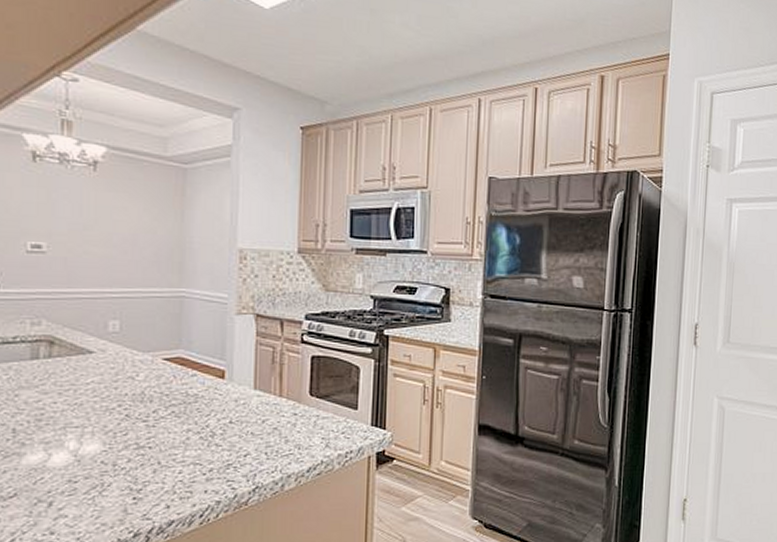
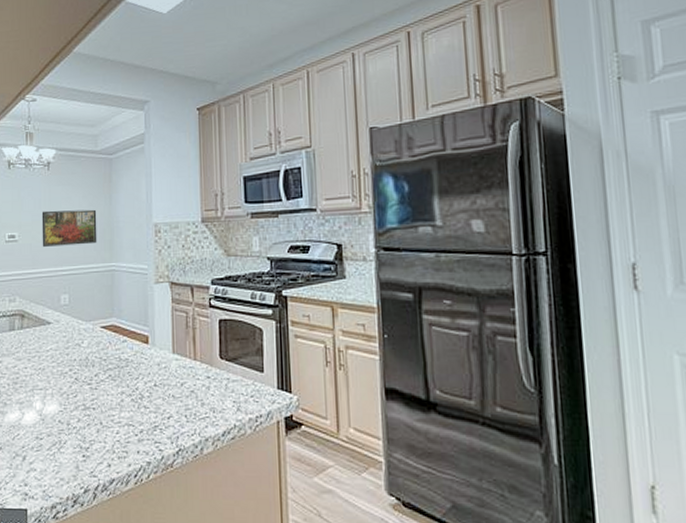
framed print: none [82,219,163,265] -> present [41,209,97,247]

